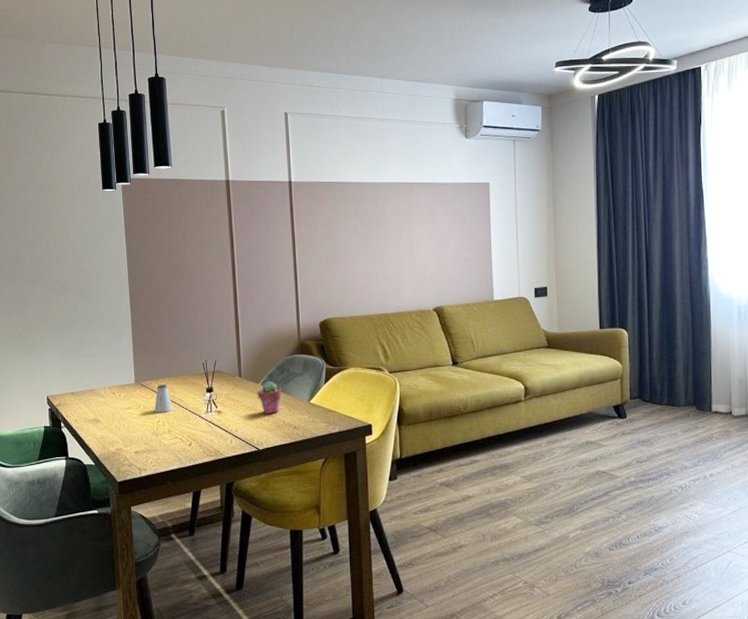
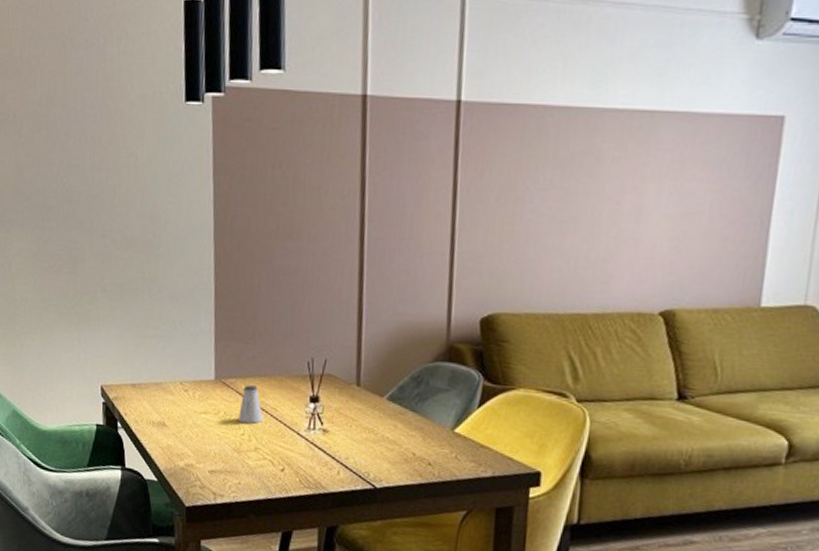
potted succulent: present [257,380,282,414] -> none [379,394,416,442]

